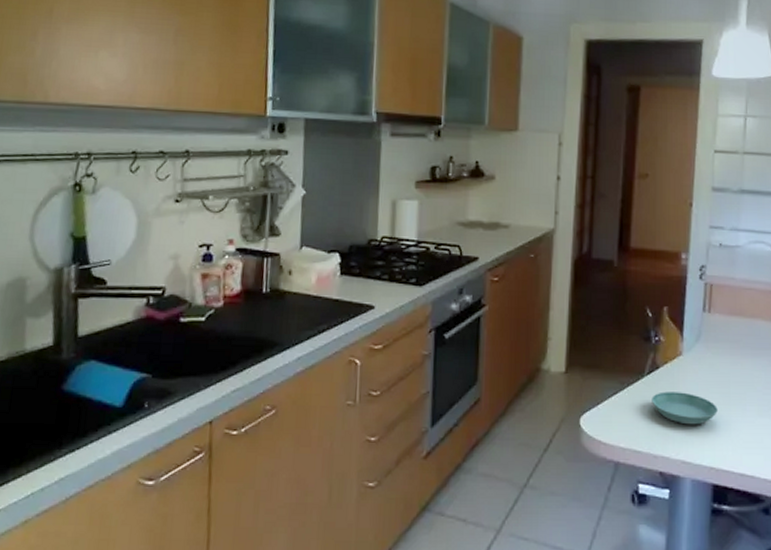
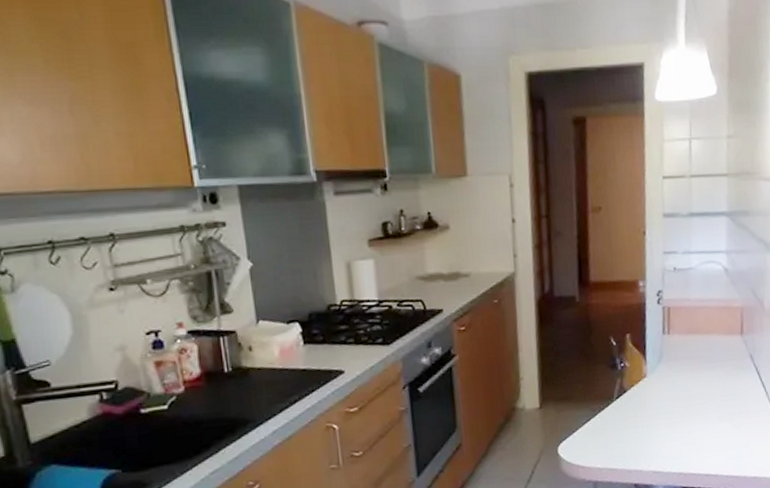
saucer: present [652,391,718,425] -> none [622,410,682,439]

